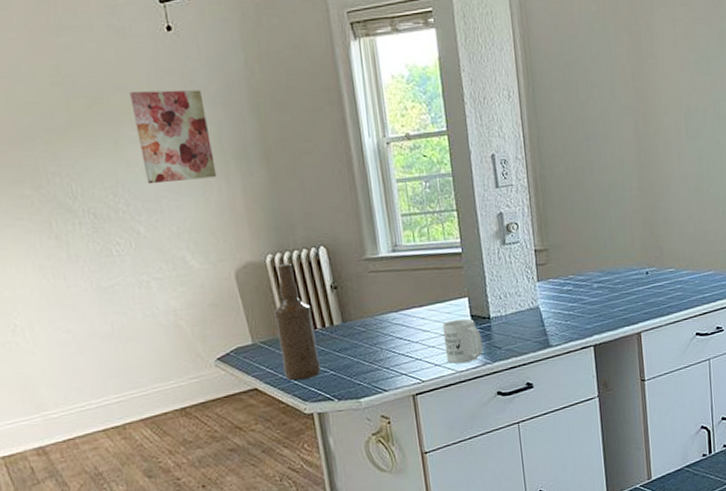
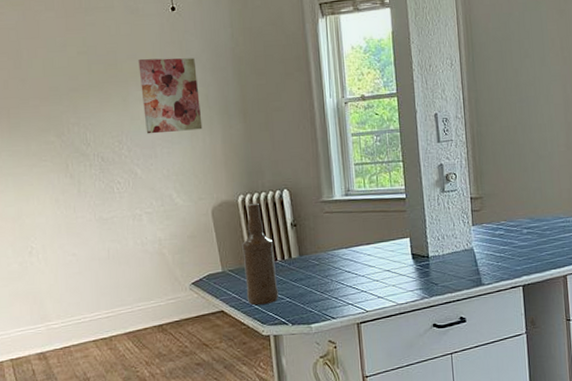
mug: present [442,318,483,364] -> none [386,256,422,297]

